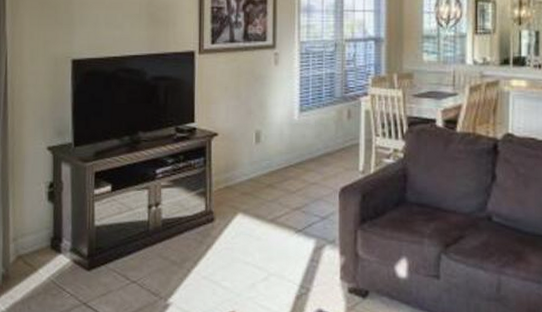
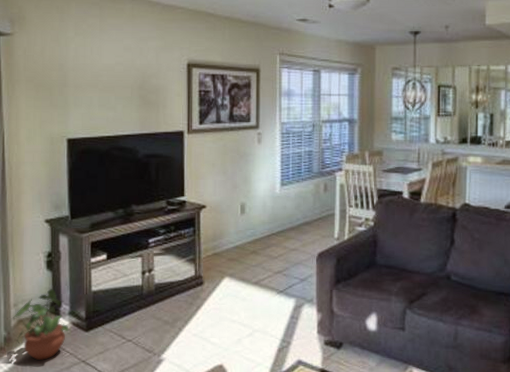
potted plant: none [11,222,70,301] -> present [13,289,69,360]

